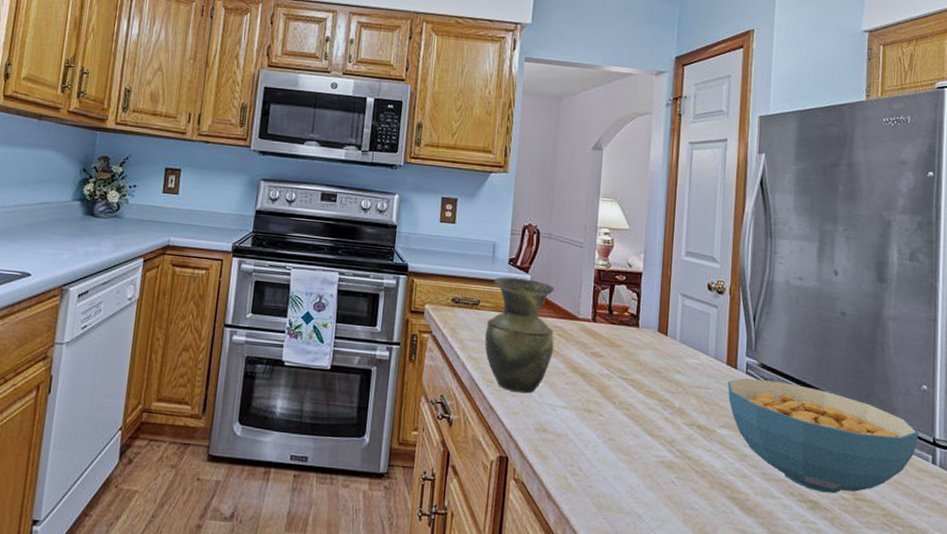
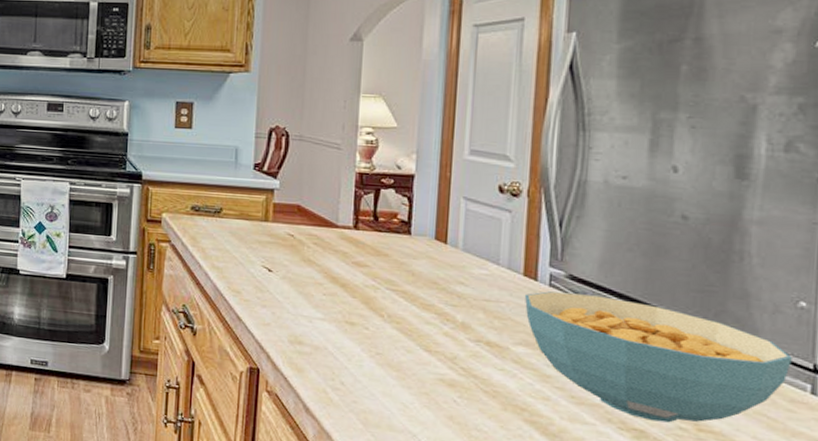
vase: present [484,277,555,394] -> none [229,183,309,305]

